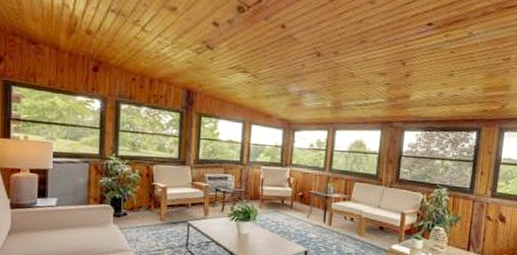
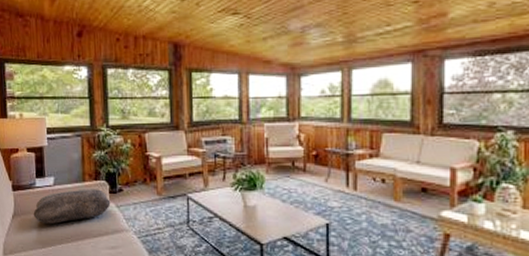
cushion: none [31,211,114,243] -> present [33,189,111,225]

